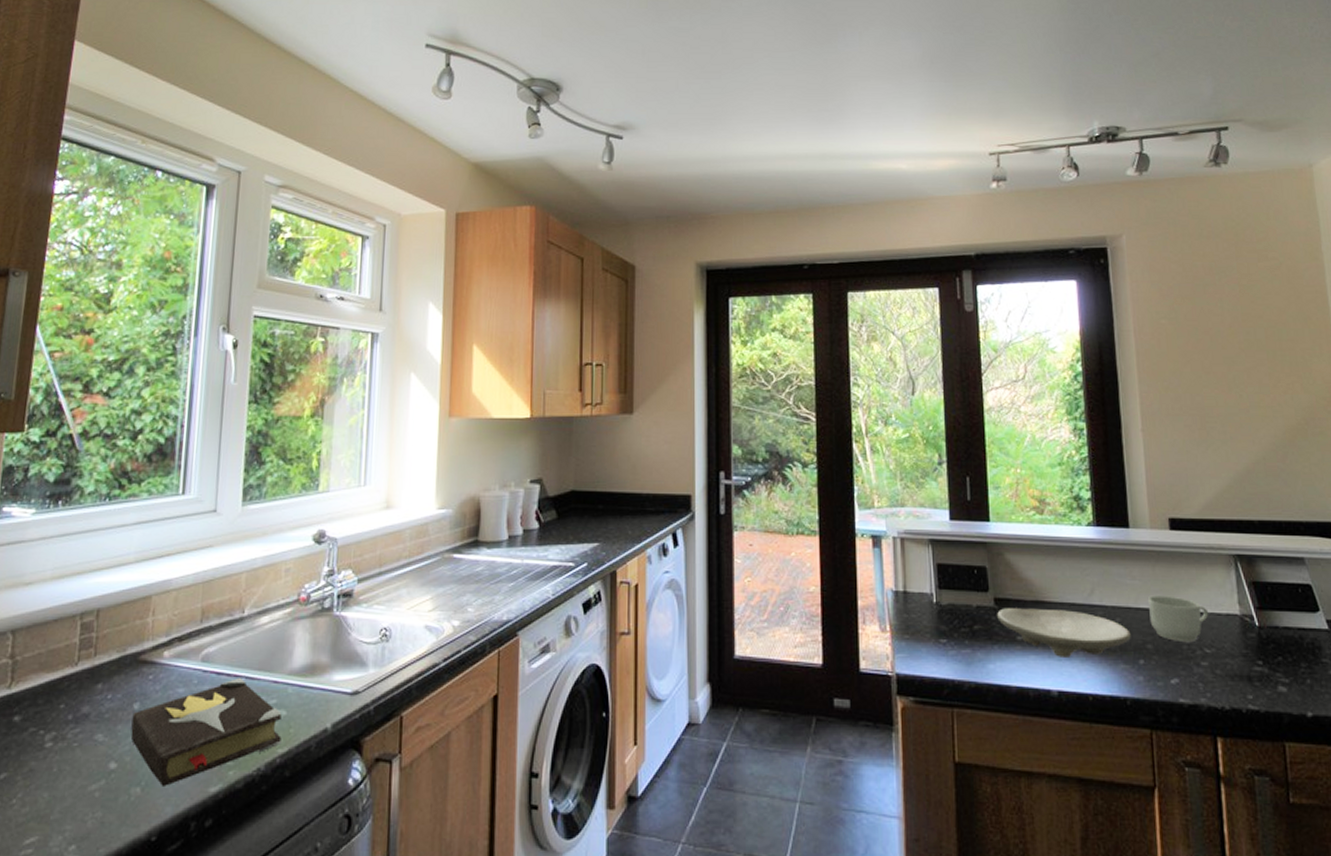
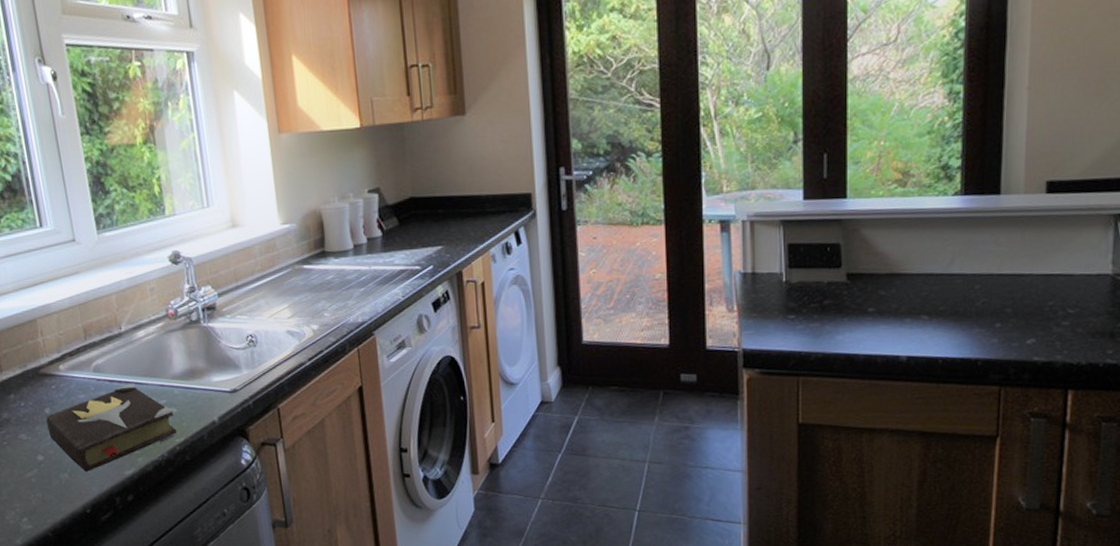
bowl: present [997,608,1131,657] -> none [849,280,990,325]
mug: present [1148,595,1209,643] -> none [1012,260,1078,305]

